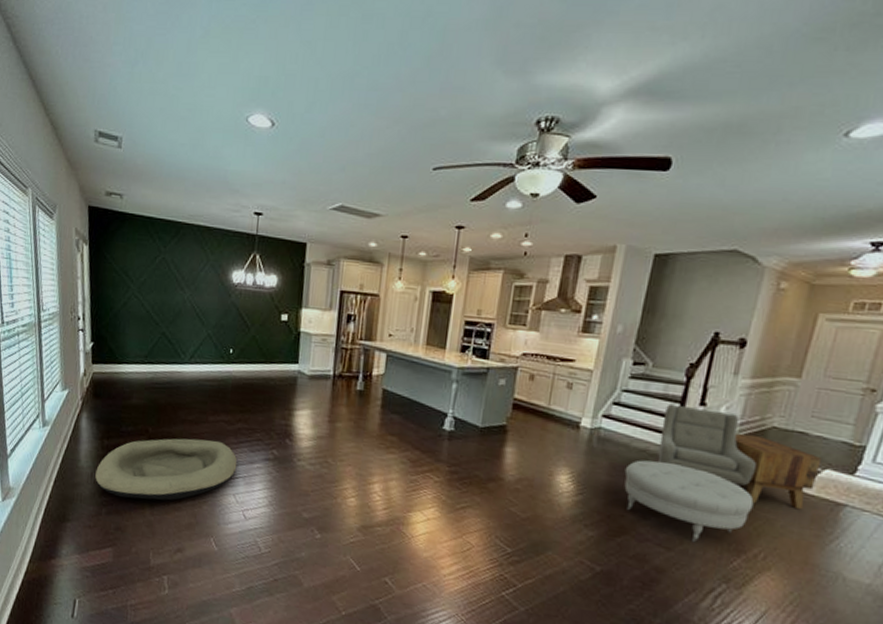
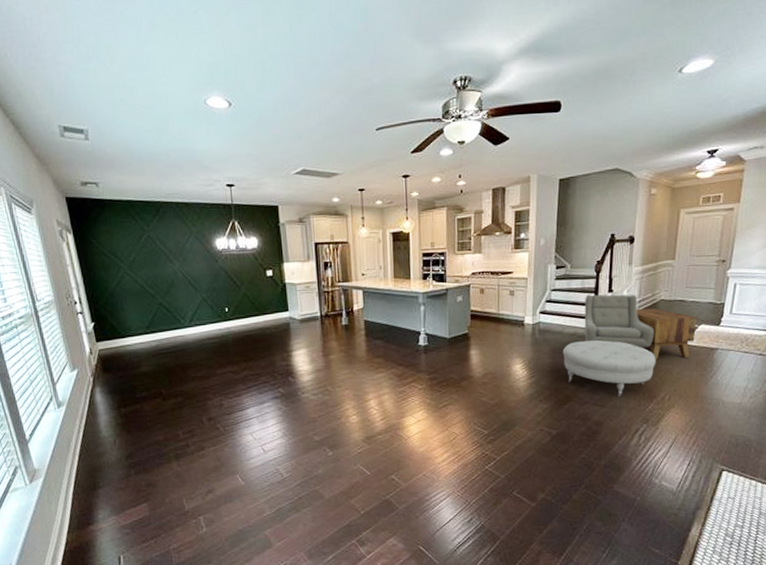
dog bed: present [95,438,238,501] -> none [118,390,250,457]

